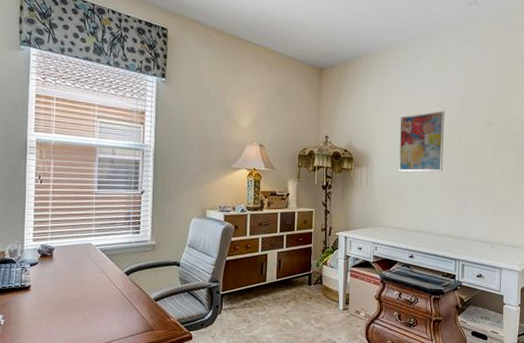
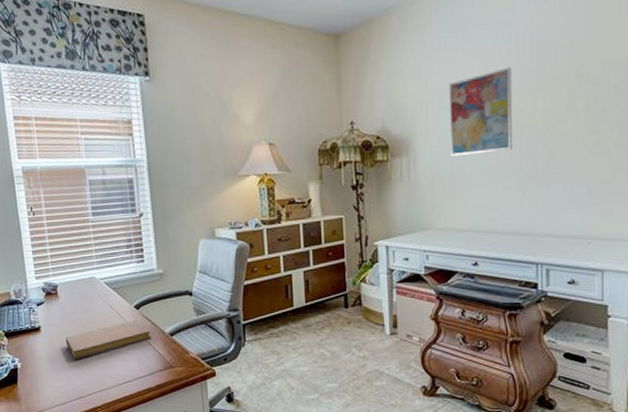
notebook: none [53,284,138,318] -> present [65,319,152,359]

